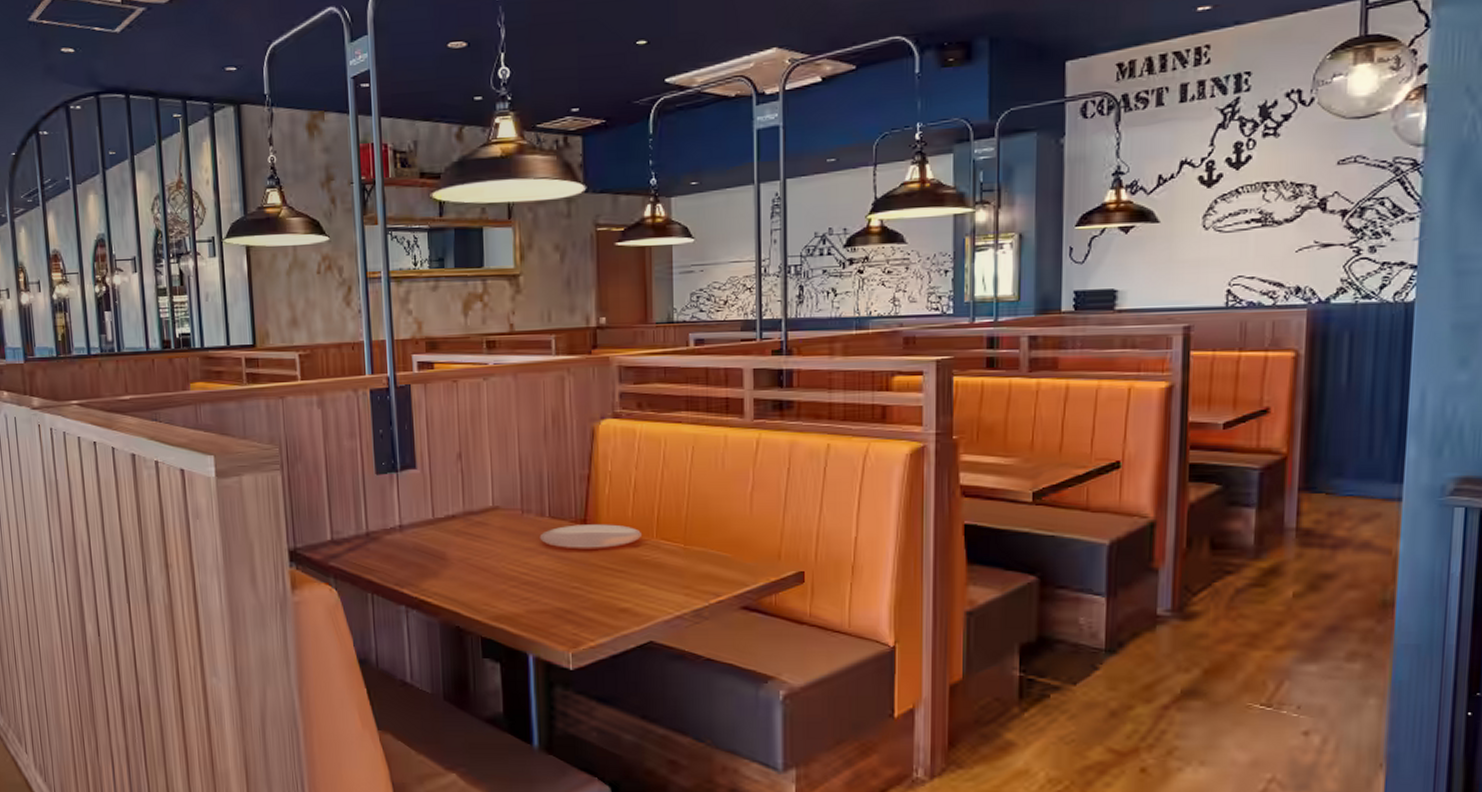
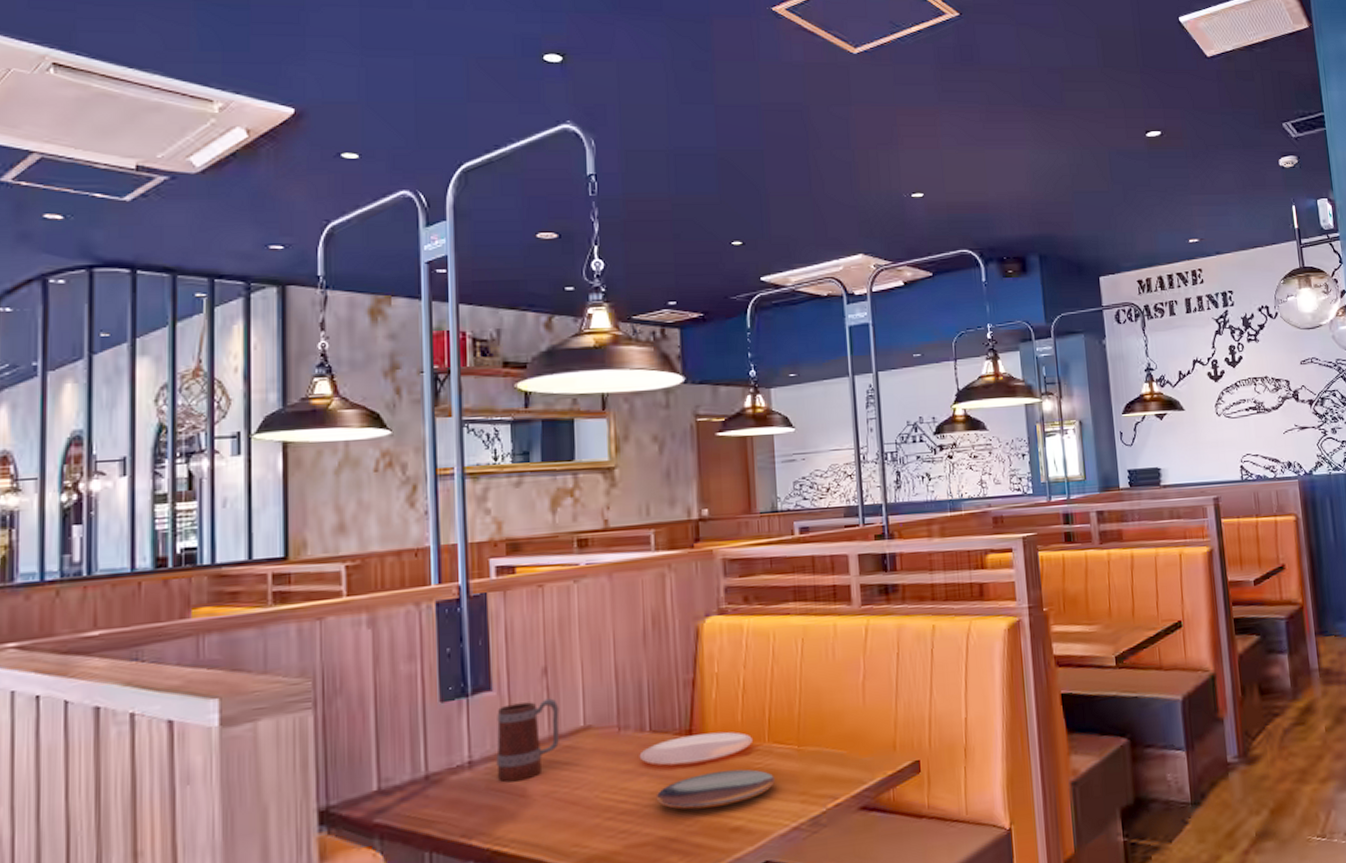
beer mug: none [421,480,472,546] -> present [496,698,560,783]
plate: none [553,559,662,588] -> present [656,769,776,810]

